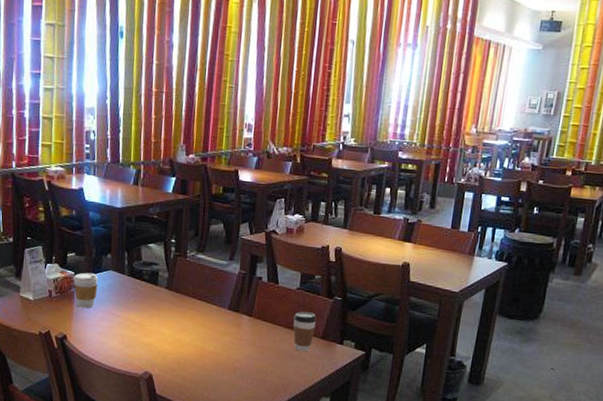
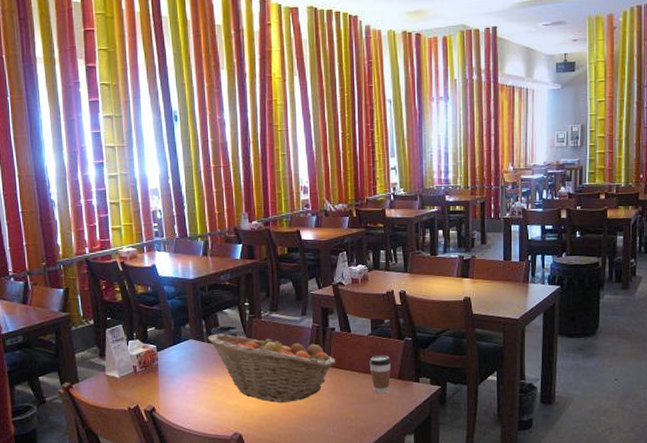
coffee cup: present [73,272,99,309] -> none [155,344,180,379]
fruit basket: none [128,267,259,348] -> present [207,333,336,403]

